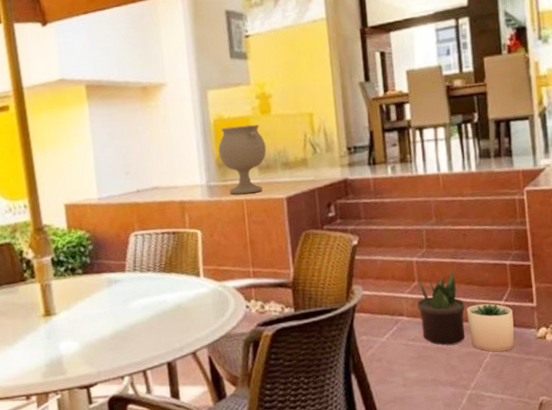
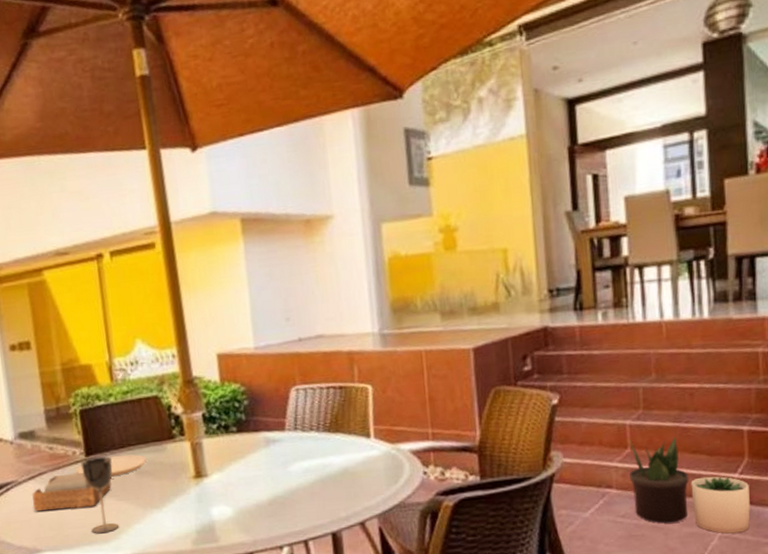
goblet: present [218,124,267,195] -> none [393,262,451,345]

